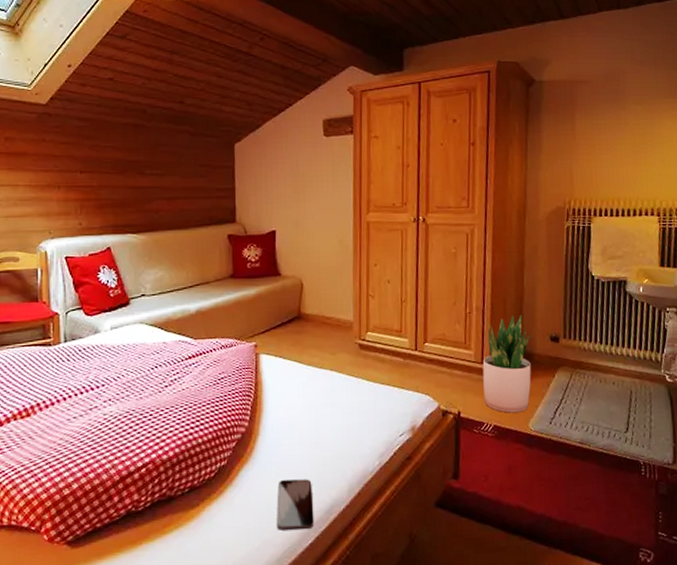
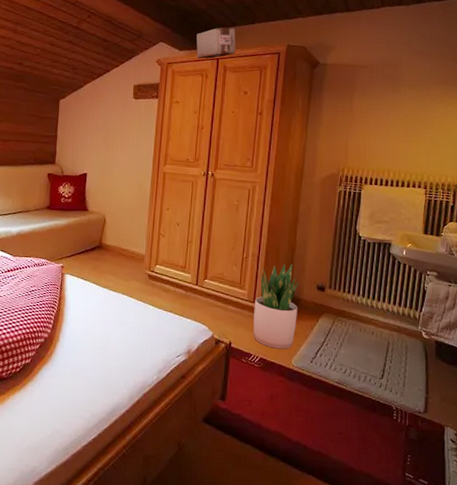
smartphone: present [277,479,314,531] -> none [67,381,99,427]
box: none [393,44,439,83] -> present [196,27,236,59]

